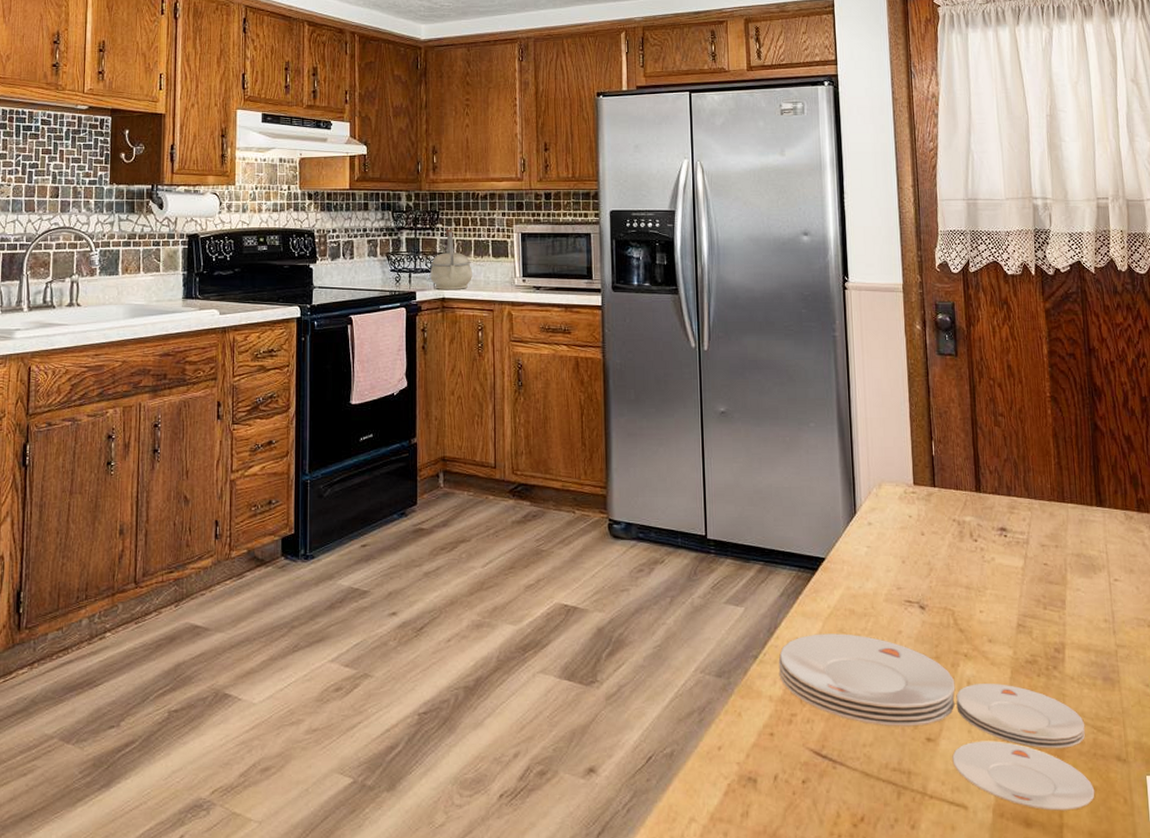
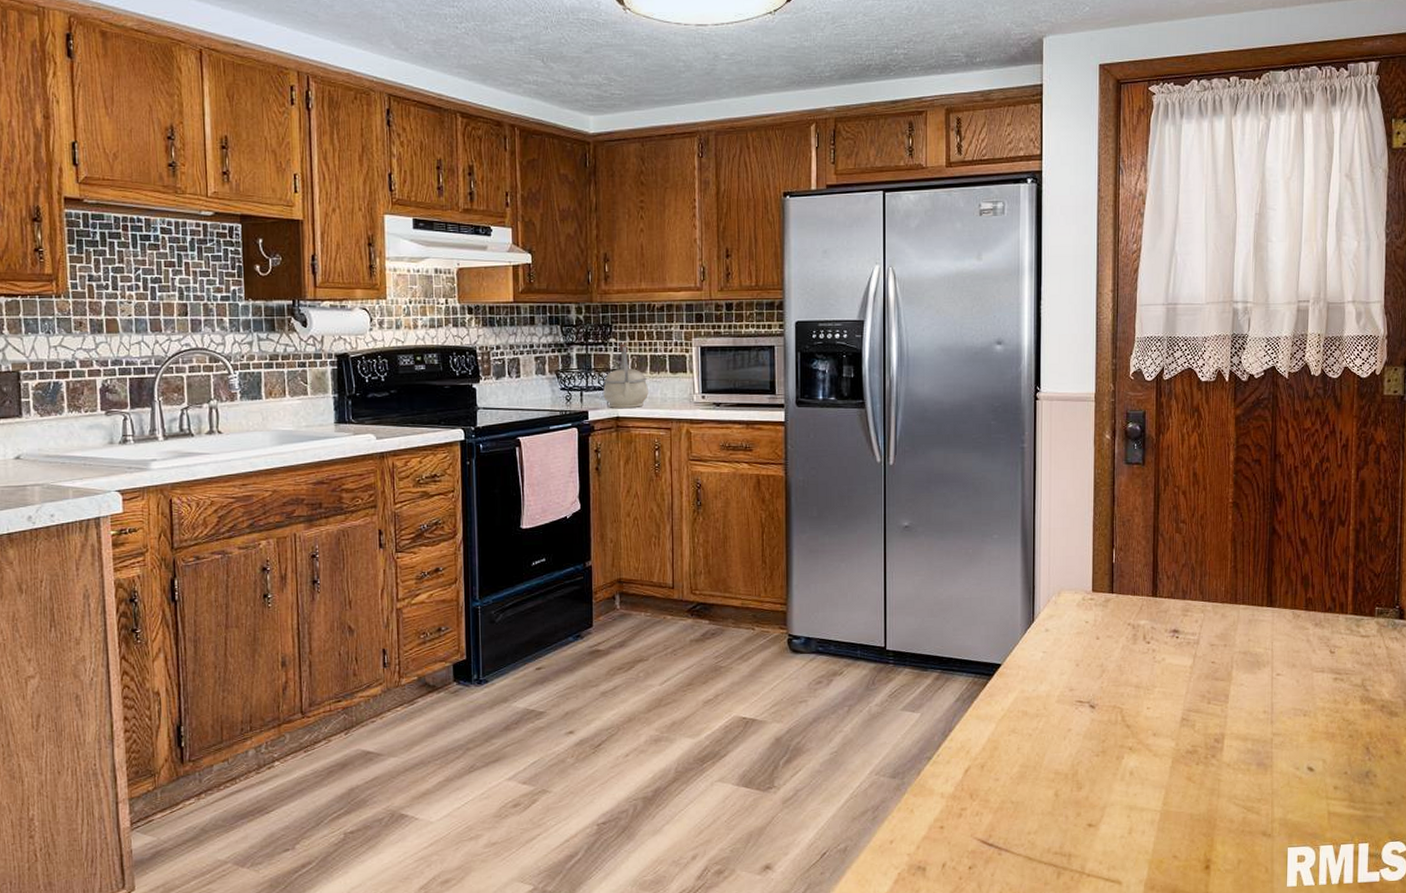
plate: present [778,633,1095,811] -> none [951,733,1240,882]

